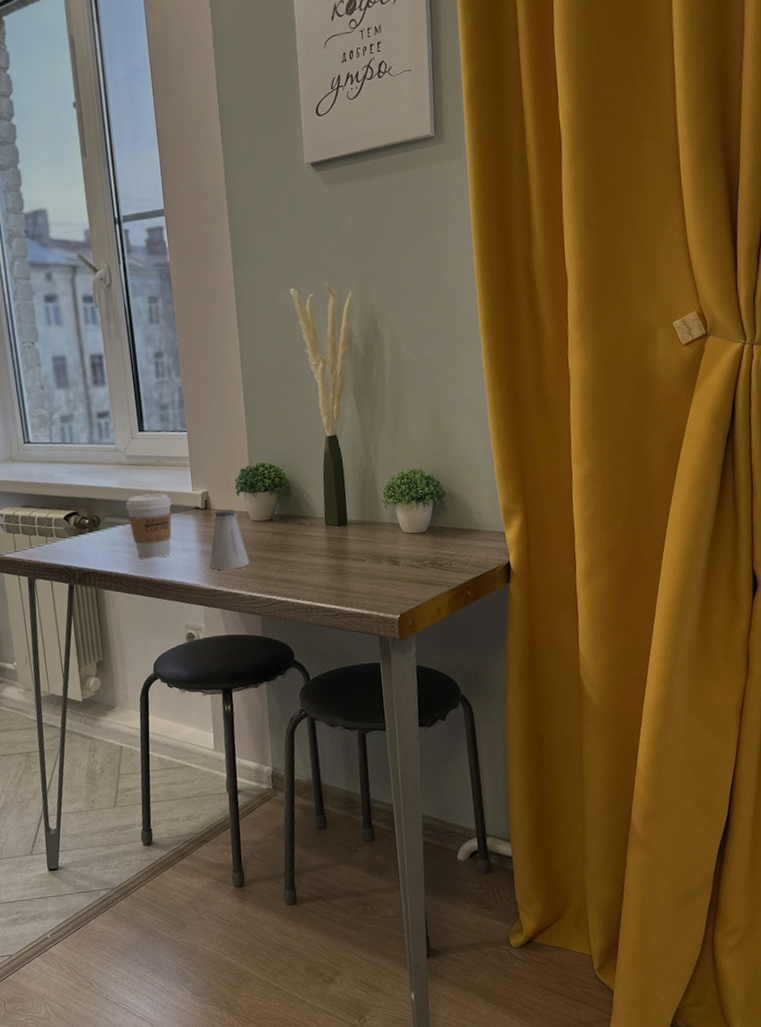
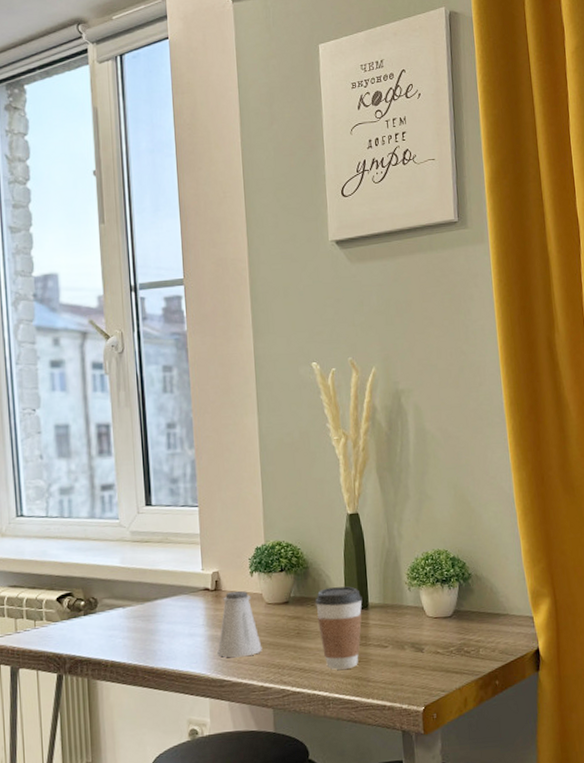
coffee cup: present [125,493,172,559] -> none [127,573,178,646]
coffee cup: none [297,504,342,581] -> present [315,586,362,670]

